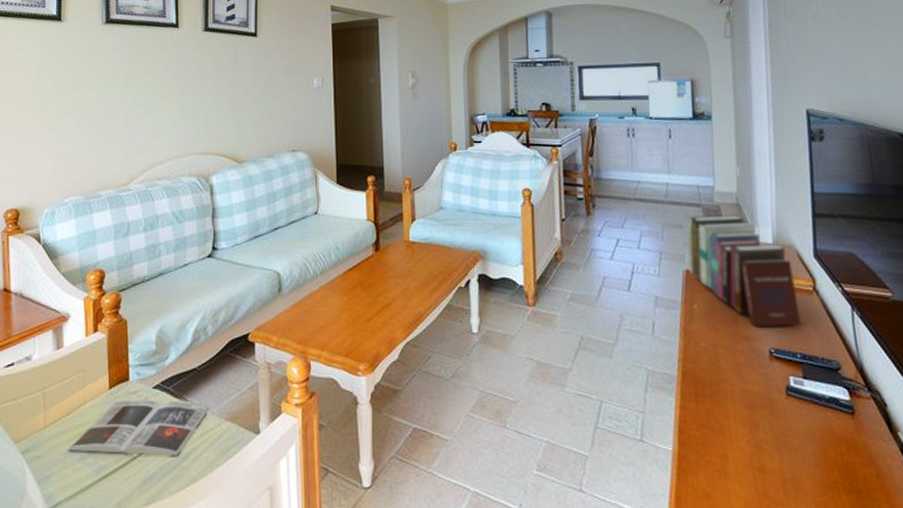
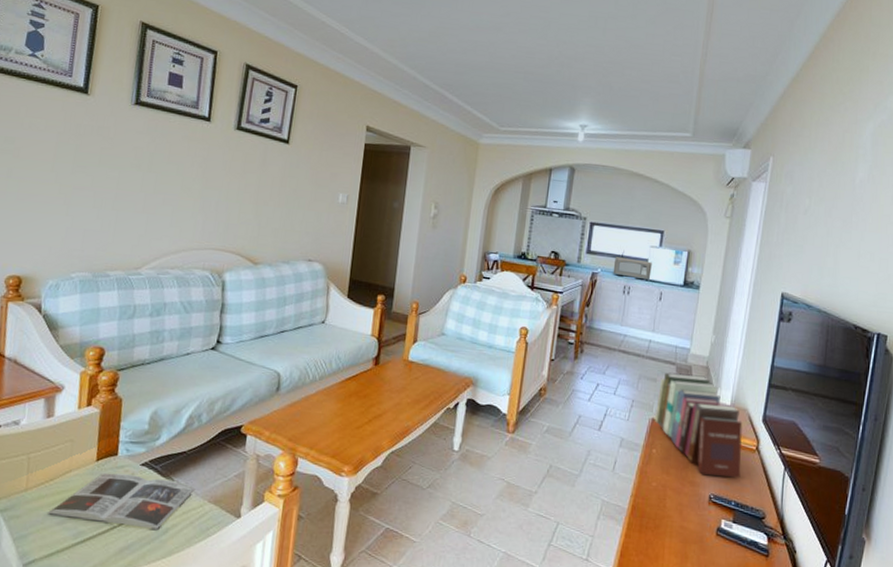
microwave: none [611,97,655,119] -> present [613,257,652,280]

